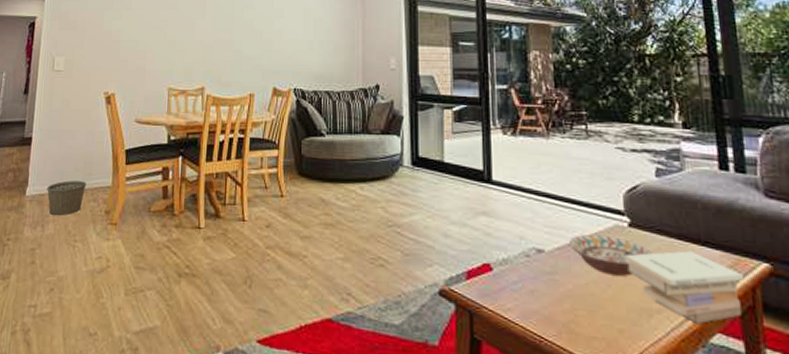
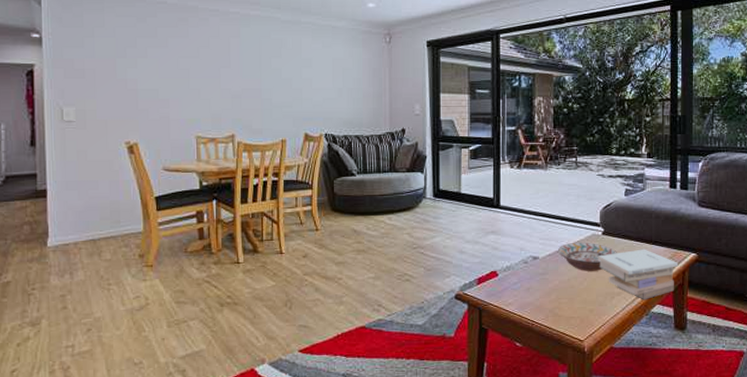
basket: present [47,180,87,215] -> none [71,229,116,262]

